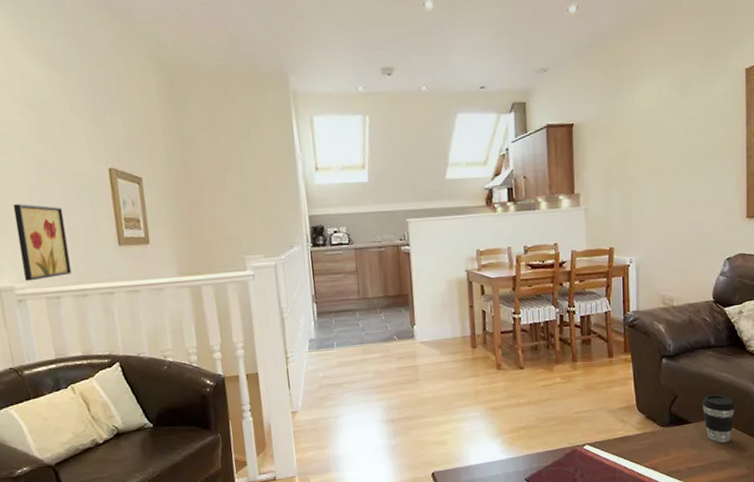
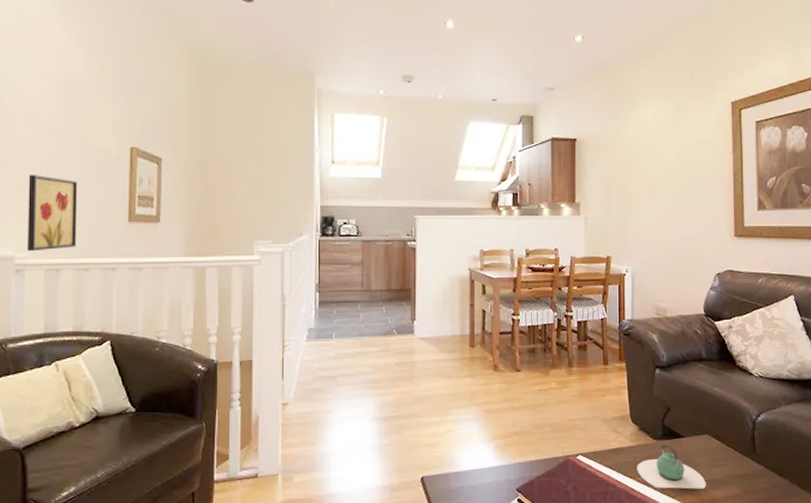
teapot: none [644,429,714,472] -> present [637,443,706,489]
coffee cup: present [701,394,736,443] -> none [694,408,727,460]

